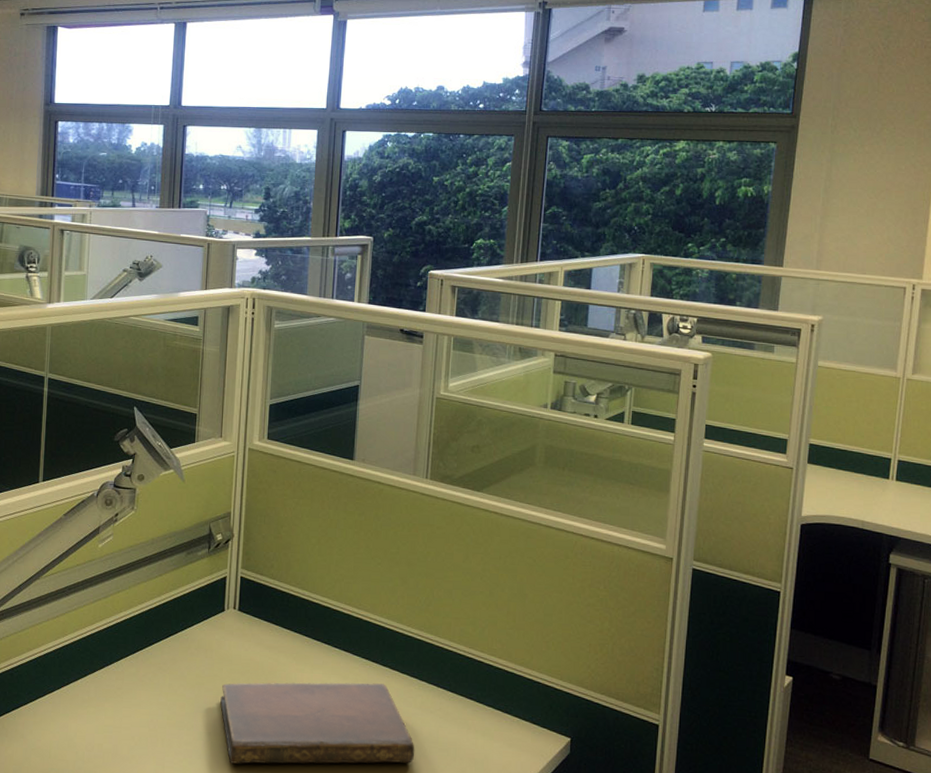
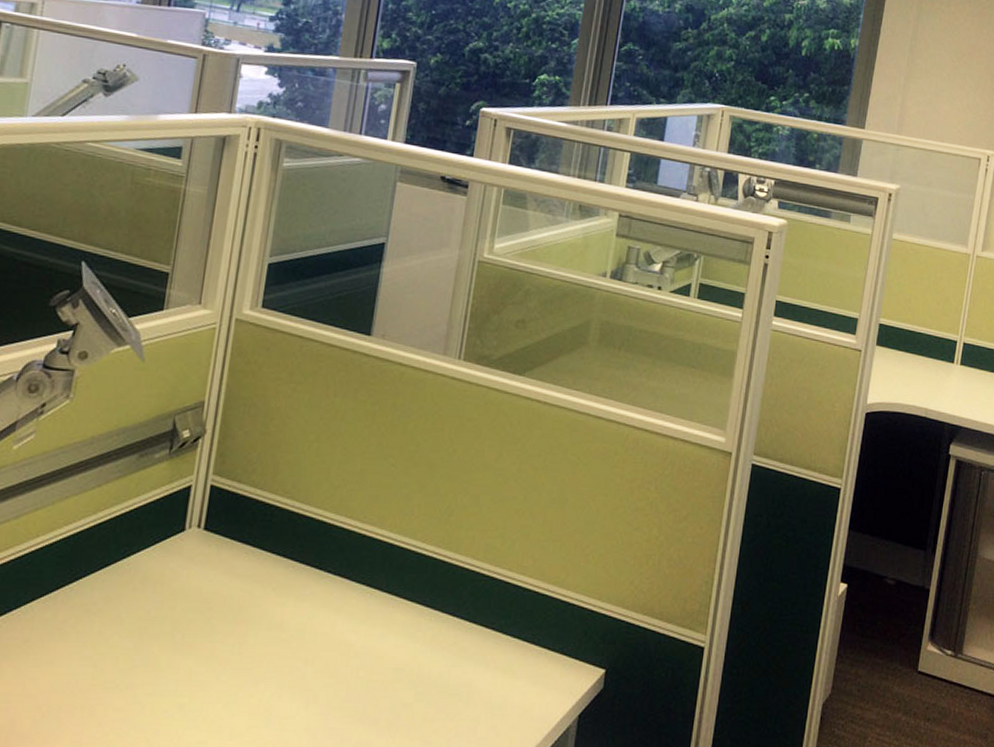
notebook: present [220,682,415,764] -> none [168,616,420,733]

